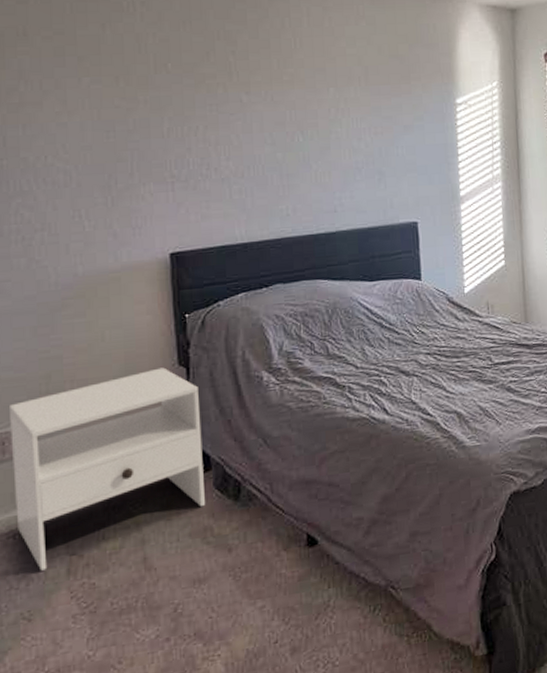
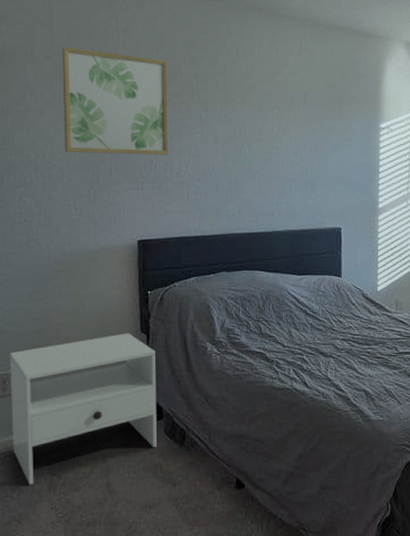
wall art: none [64,24,204,152] -> present [62,47,169,155]

